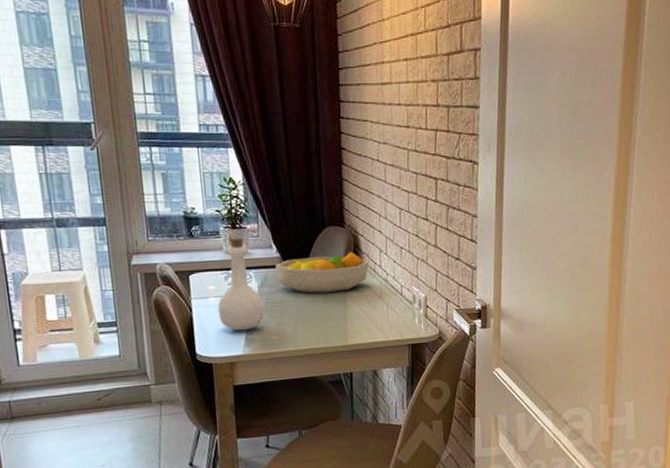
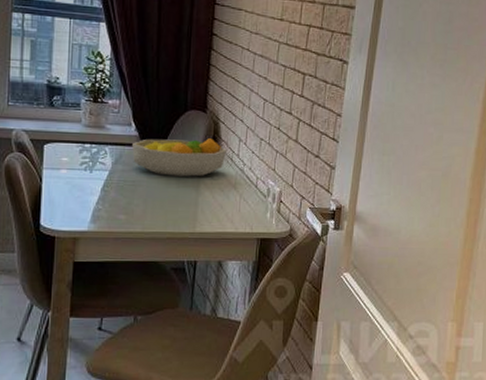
bottle: present [217,237,265,331] -> none [68,111,115,207]

